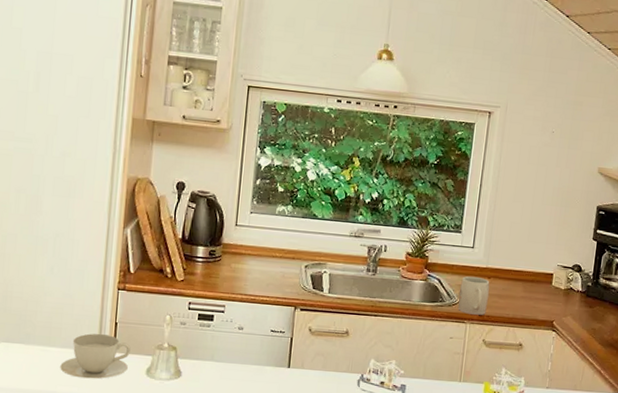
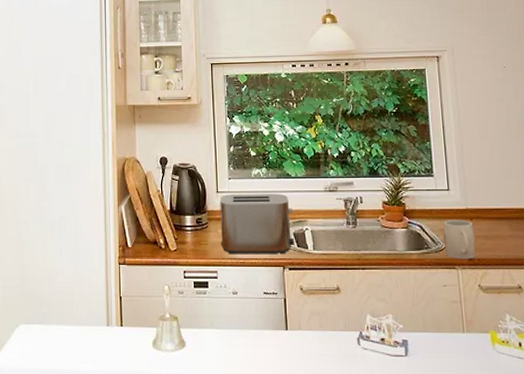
teacup: present [60,333,131,379] -> none [75,308,136,355]
toaster: none [232,228,315,294] -> present [220,193,295,255]

